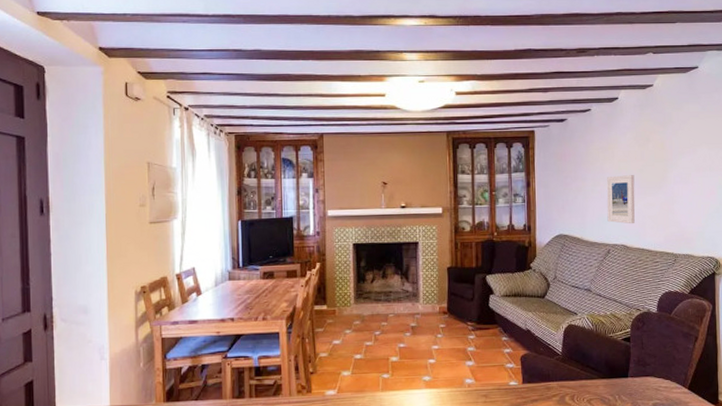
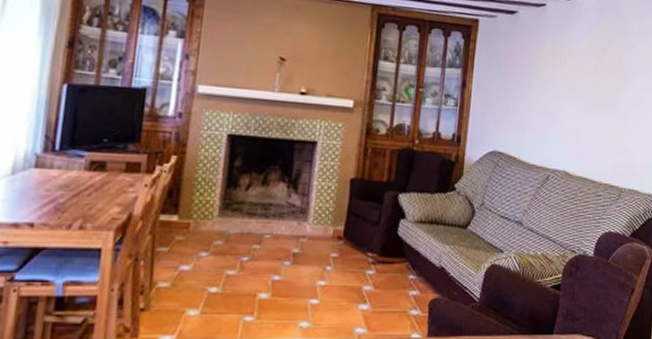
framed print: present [606,175,635,224] -> none [550,87,586,148]

